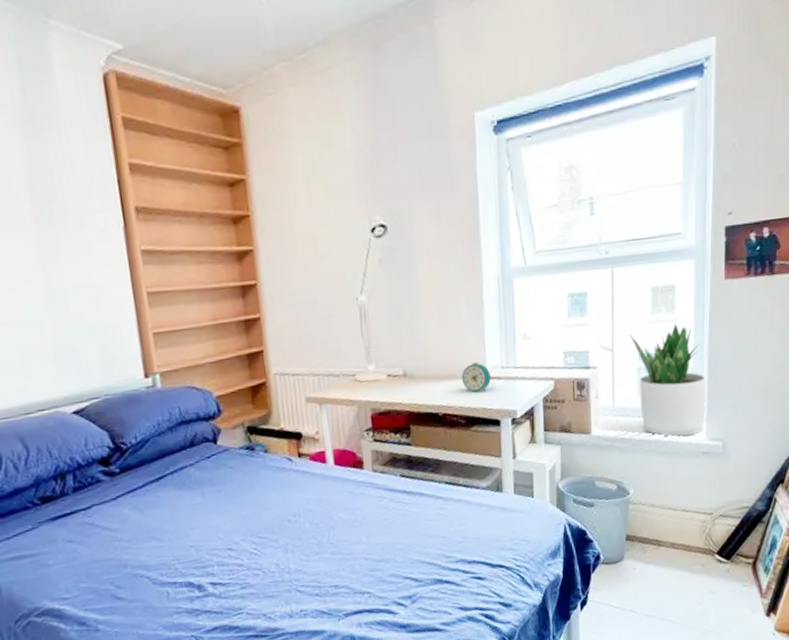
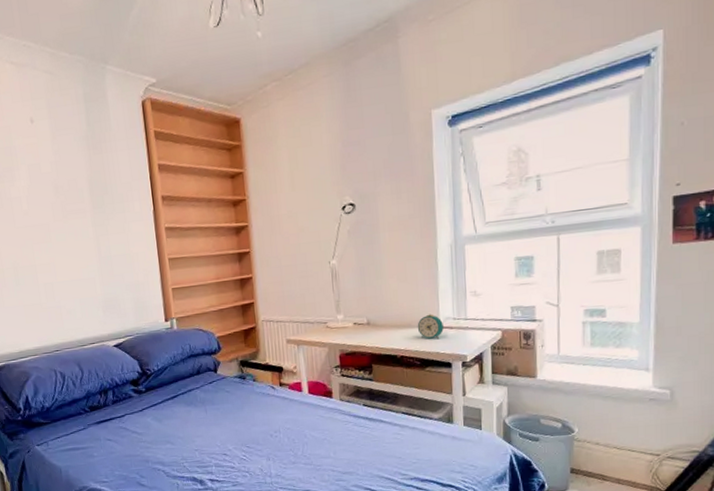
planter: present [630,324,706,437] -> none [575,283,653,384]

